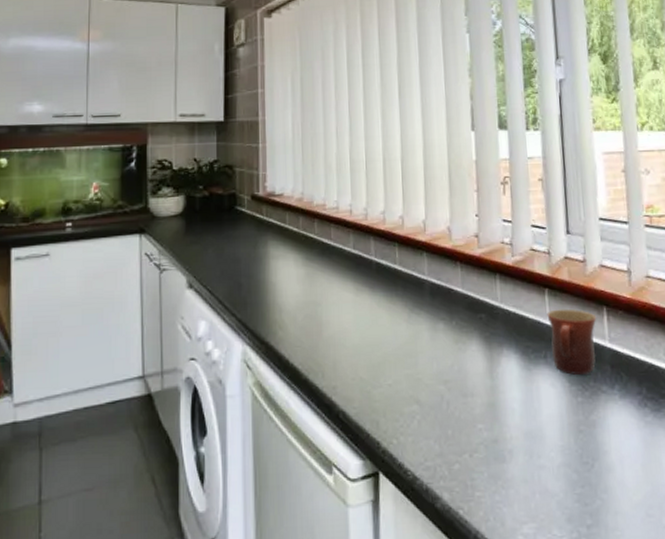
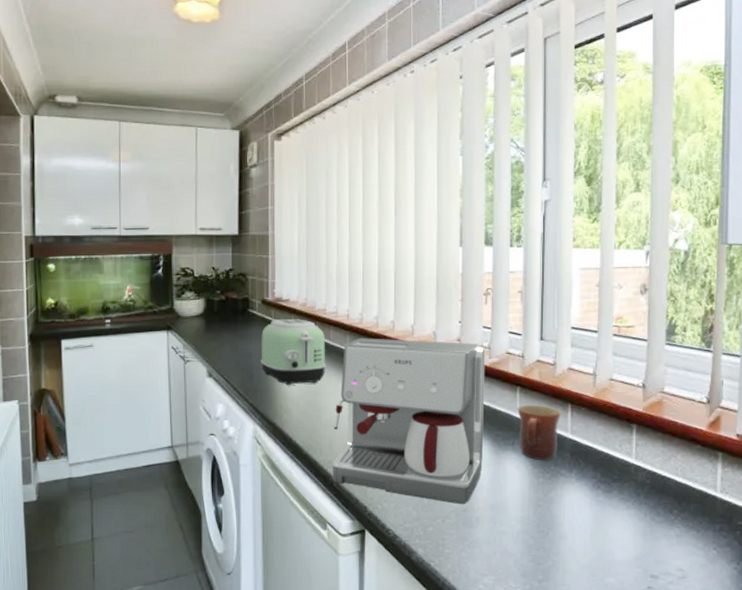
toaster: none [251,216,327,295] -> present [261,319,326,385]
coffee maker: none [337,236,513,435] -> present [332,338,485,505]

